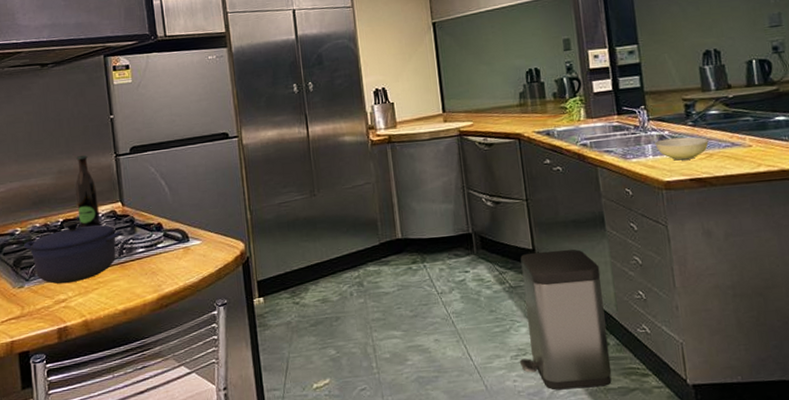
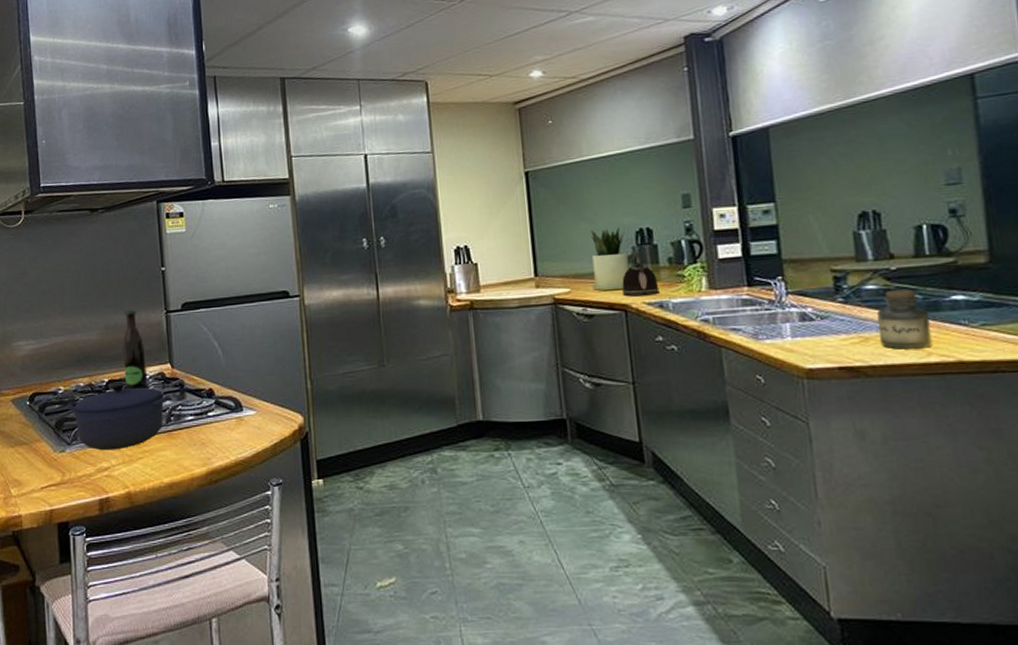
planter: none [488,68,522,123] -> present [590,227,630,291]
kettle: none [515,88,547,127] -> present [621,251,660,297]
pedal bin: present [519,249,612,390] -> none [620,444,735,612]
bowl: present [655,136,709,161] -> none [794,316,864,344]
jar: none [719,113,762,162] -> present [877,289,933,350]

